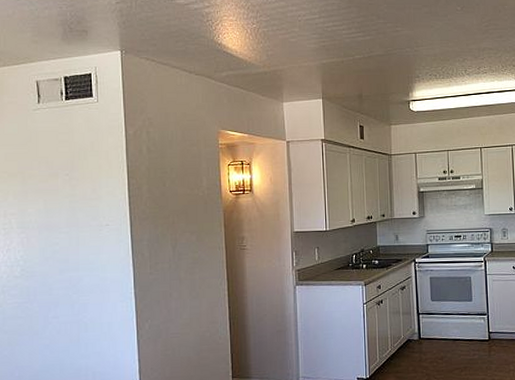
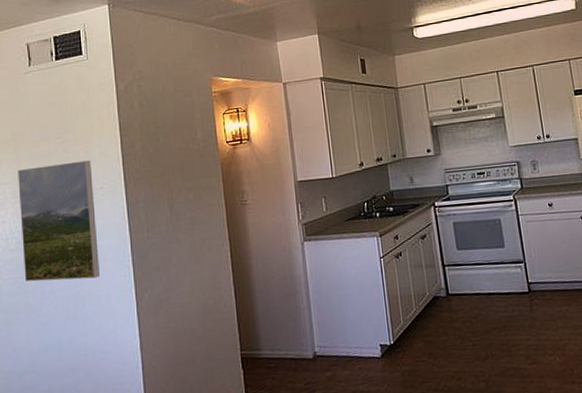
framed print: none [24,198,102,308] -> present [18,160,100,282]

